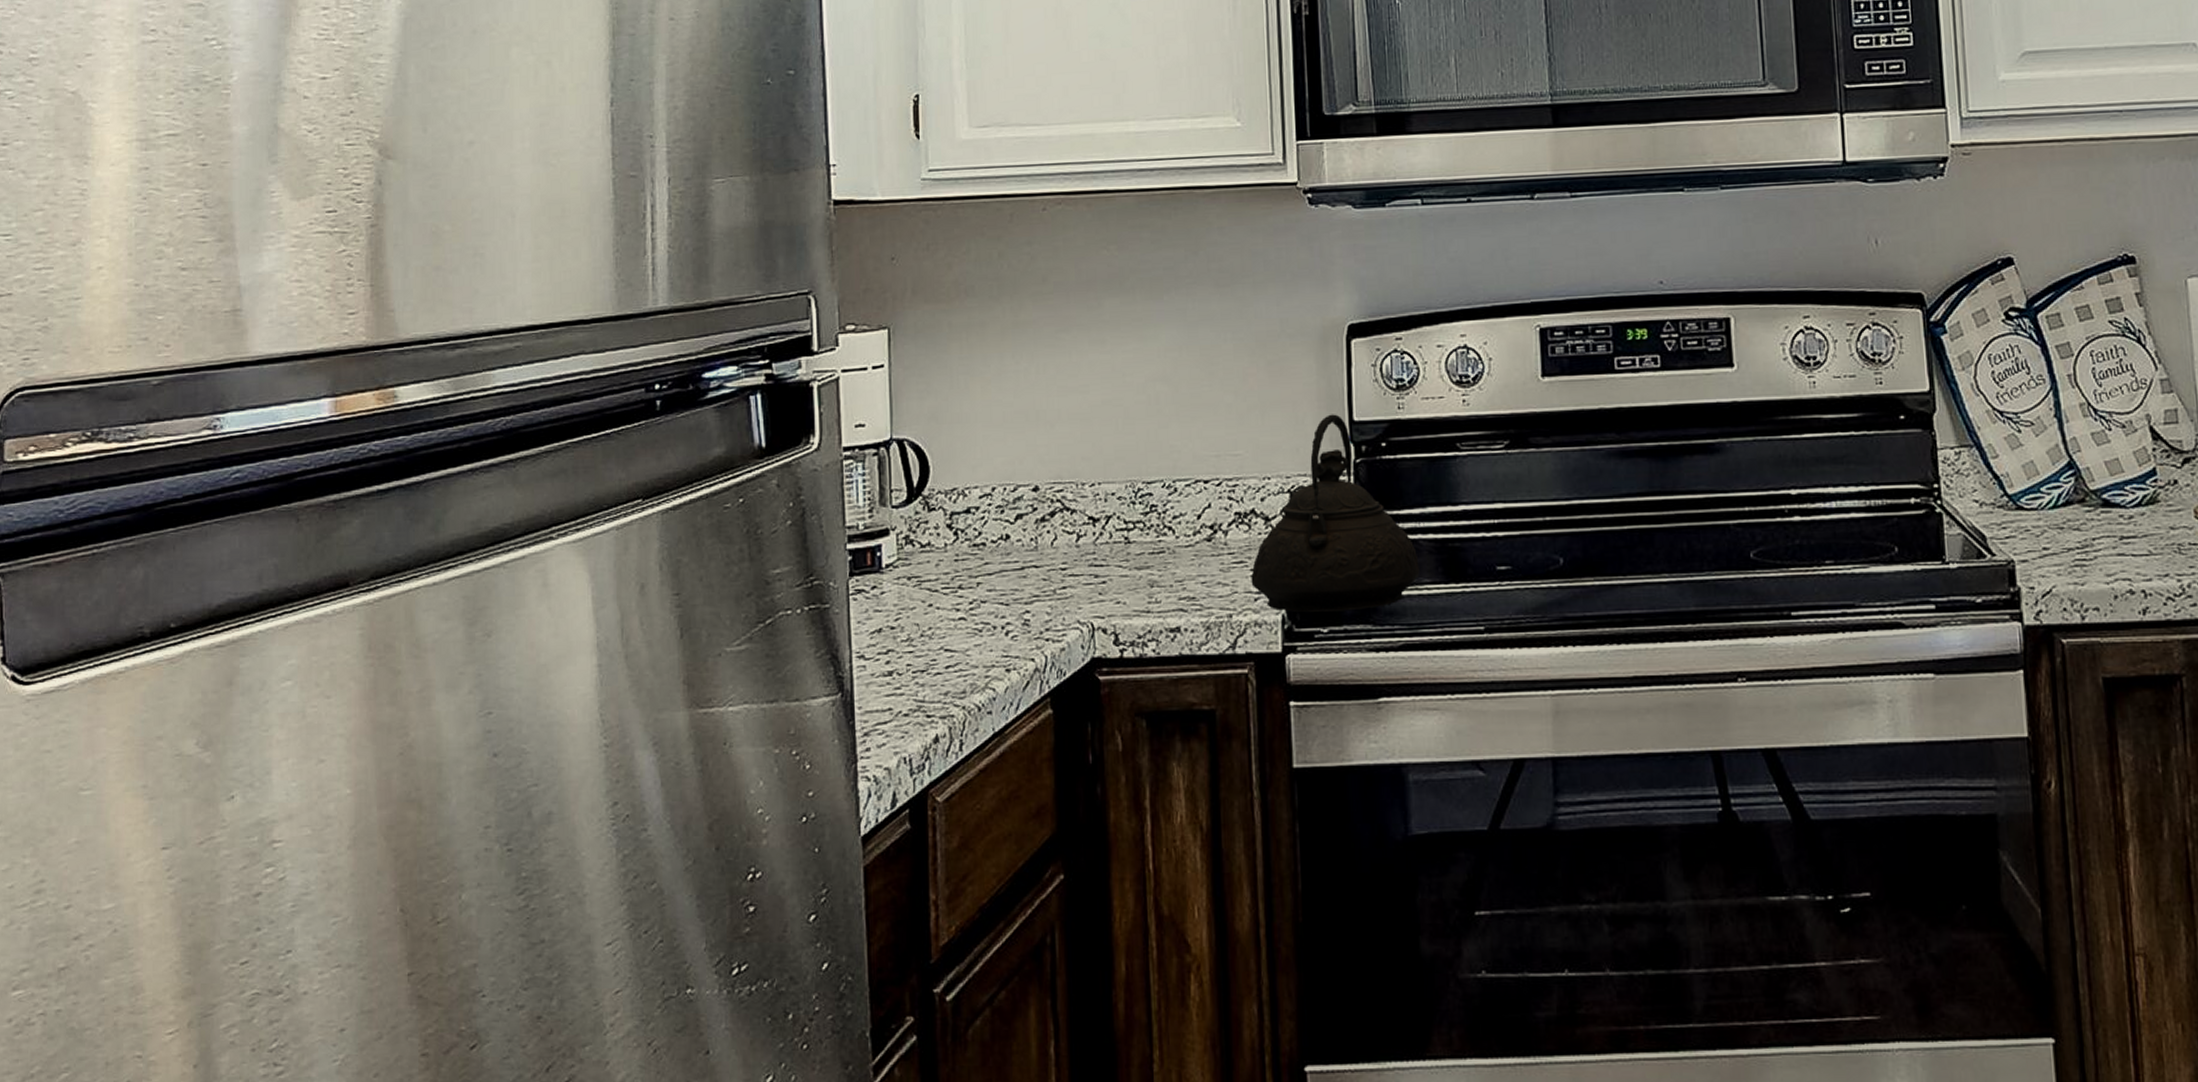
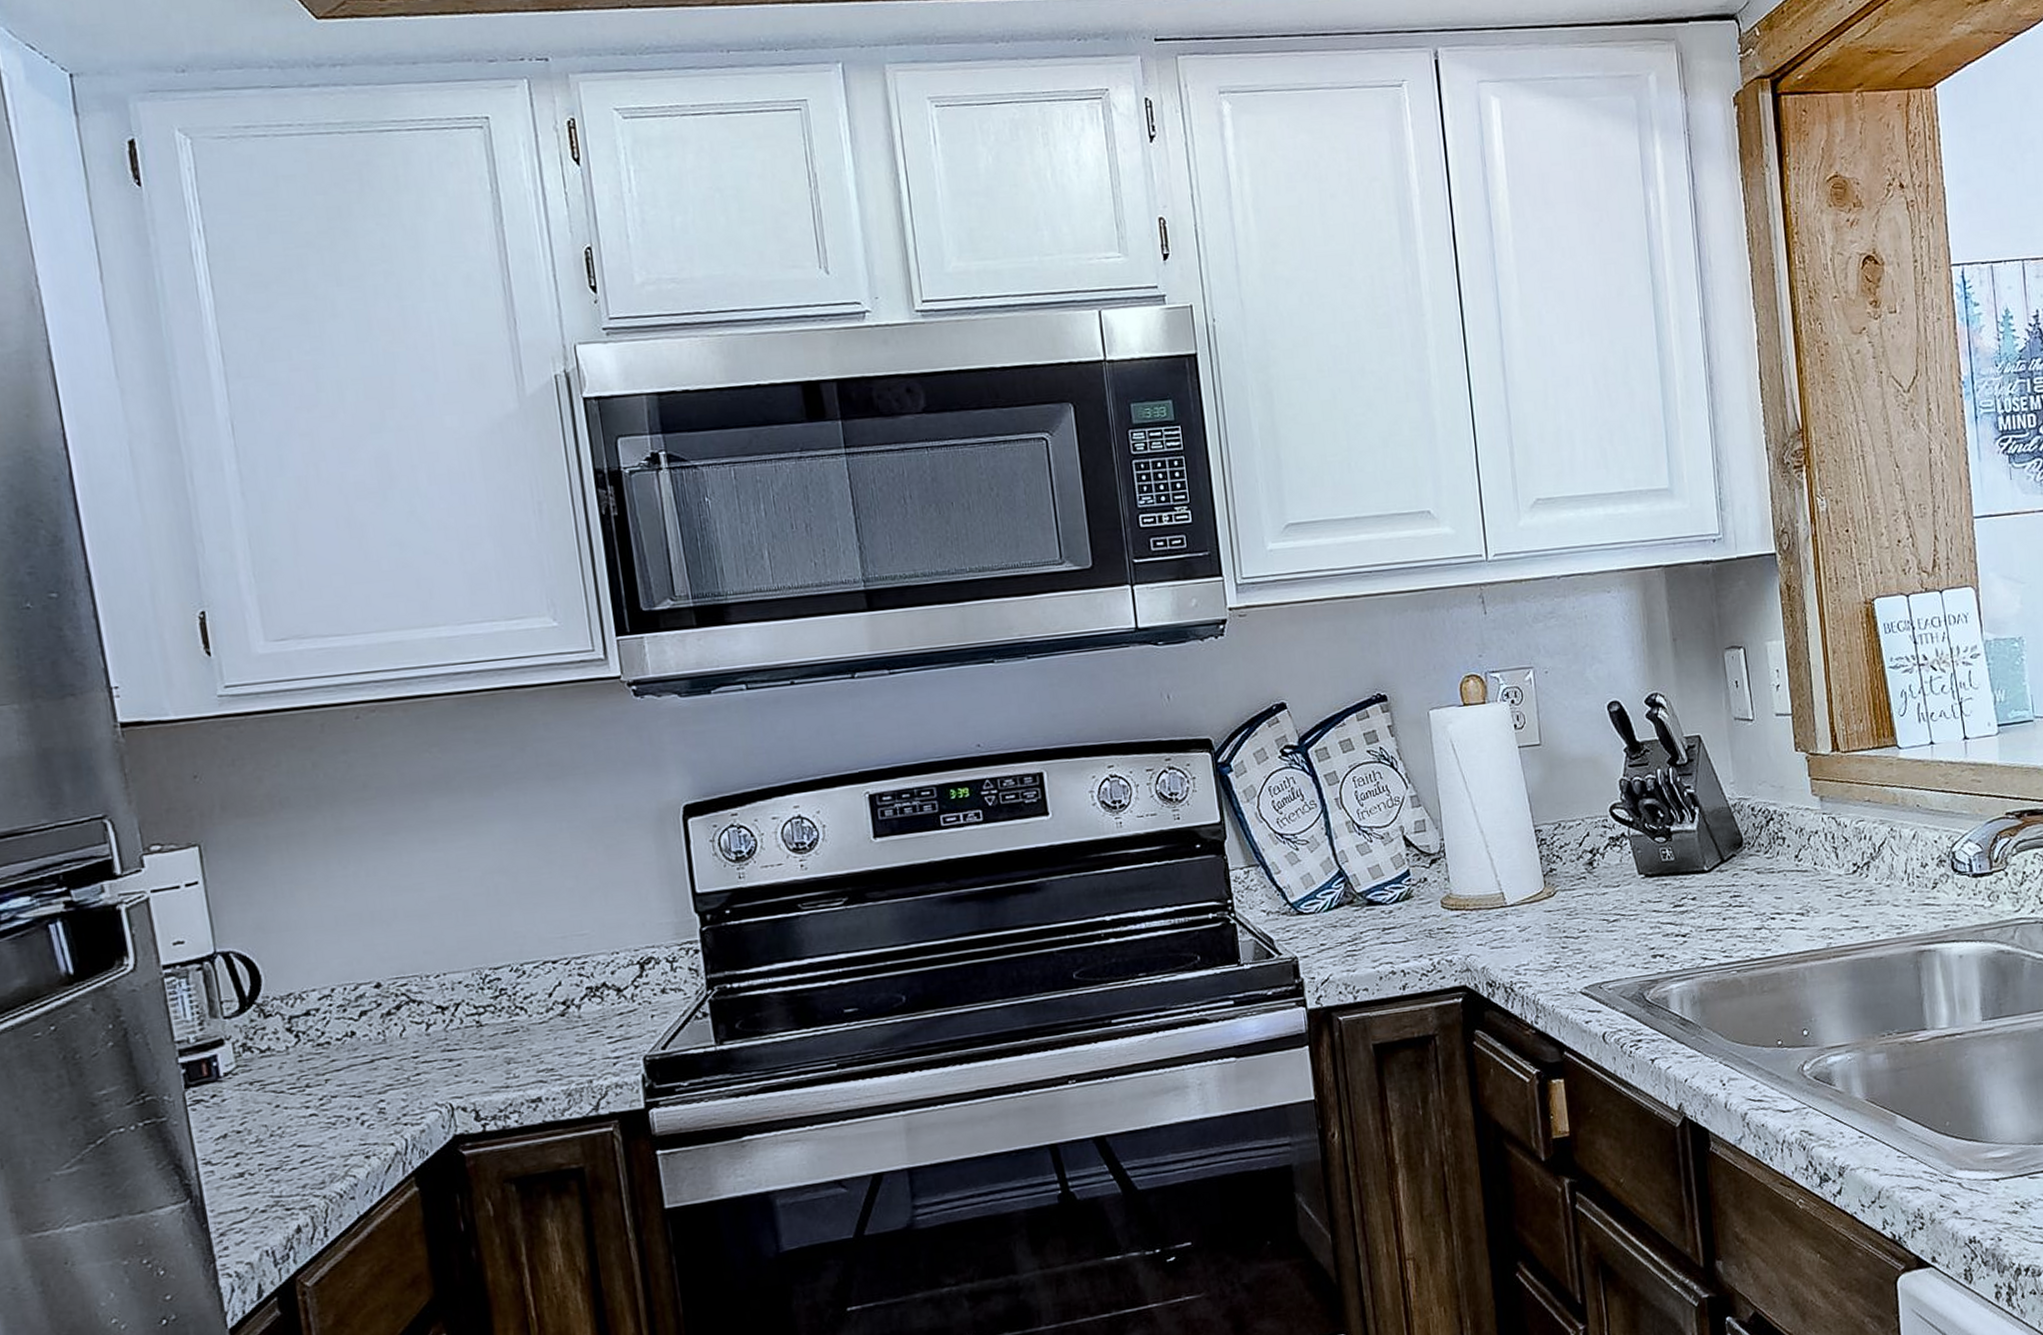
teakettle: present [1251,414,1420,613] -> none [608,888,772,1072]

